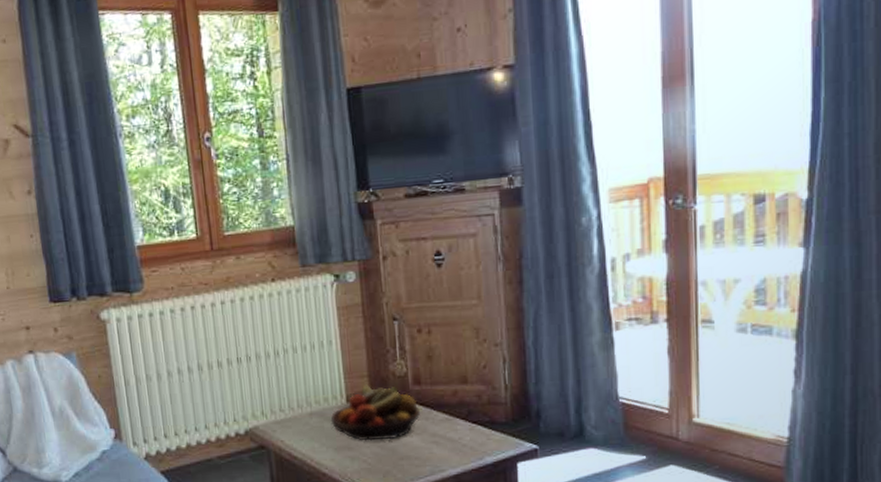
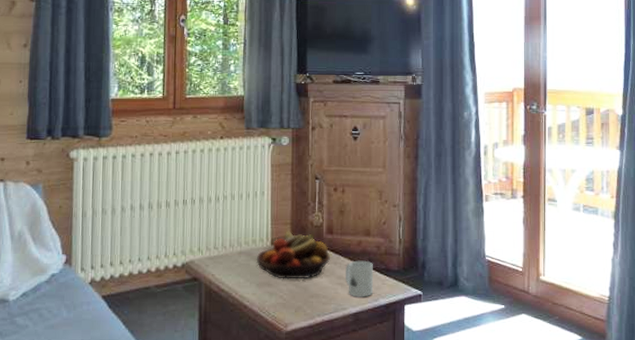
mug: none [439,413,476,457] -> present [344,260,373,297]

